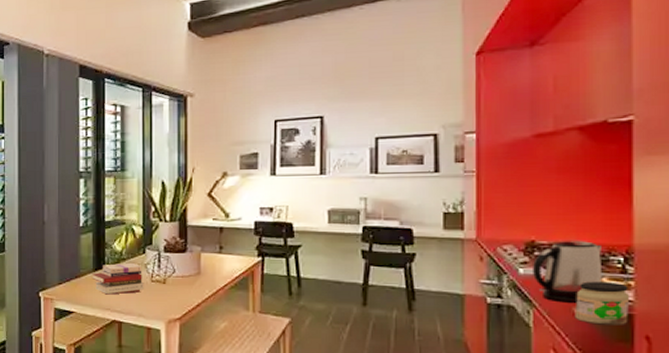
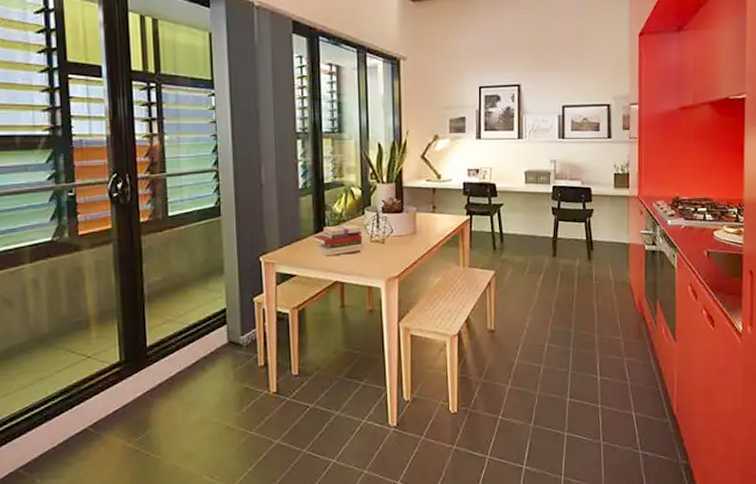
kettle: present [532,240,601,303] -> none [676,195,723,247]
jar: present [574,281,630,327] -> none [705,229,741,265]

